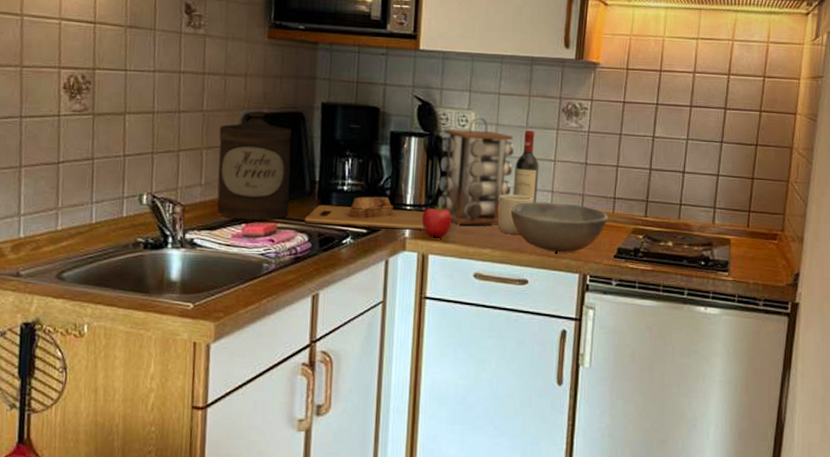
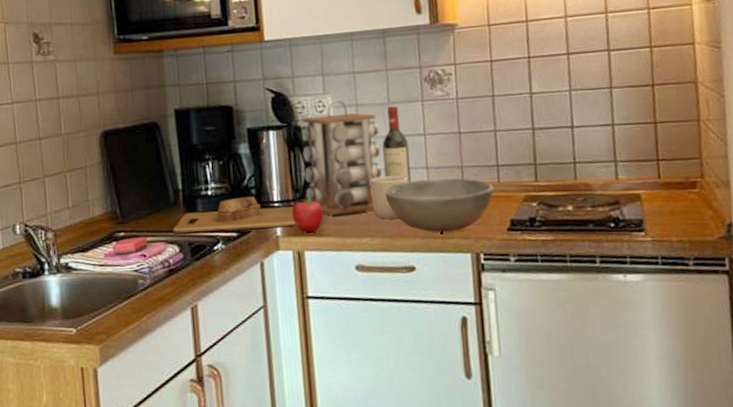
canister: present [217,111,292,220] -> none [79,127,157,238]

